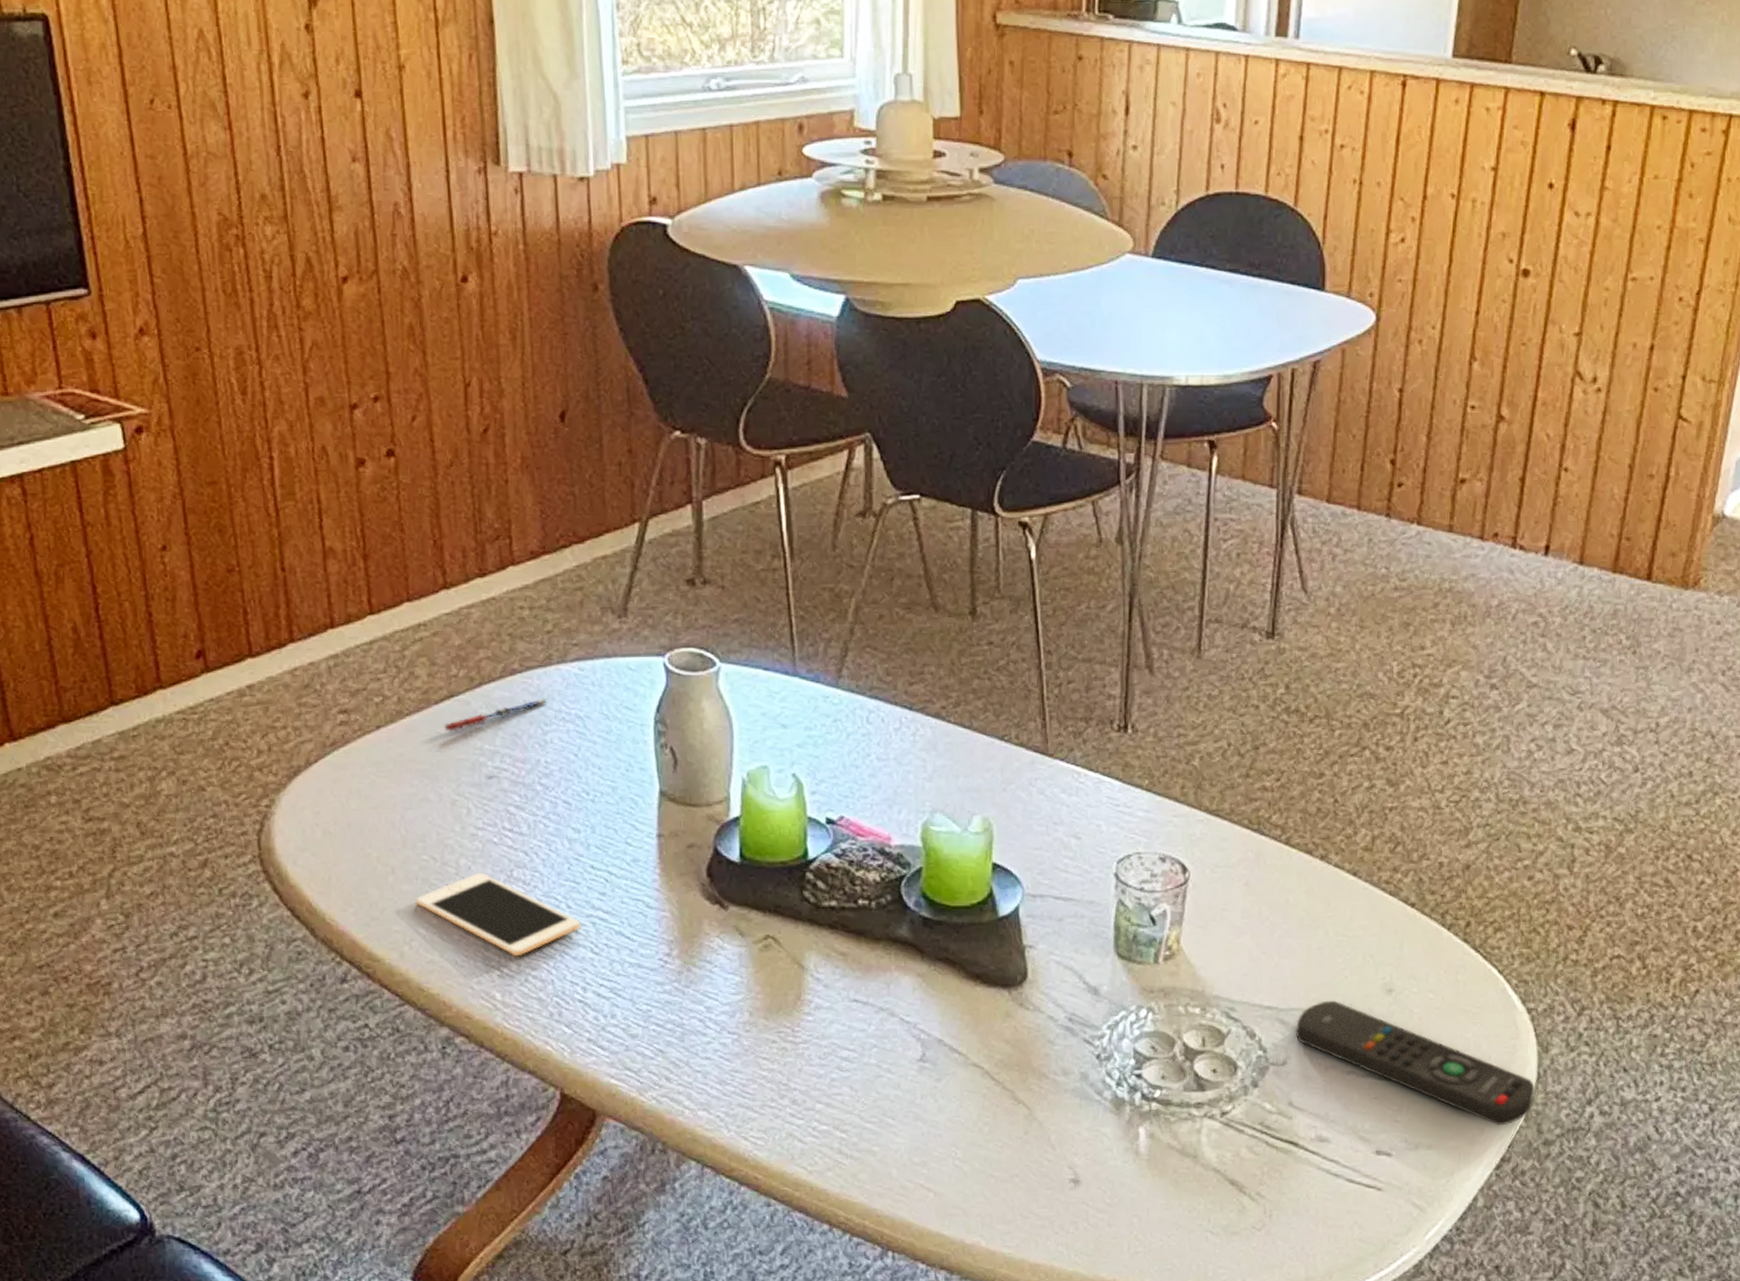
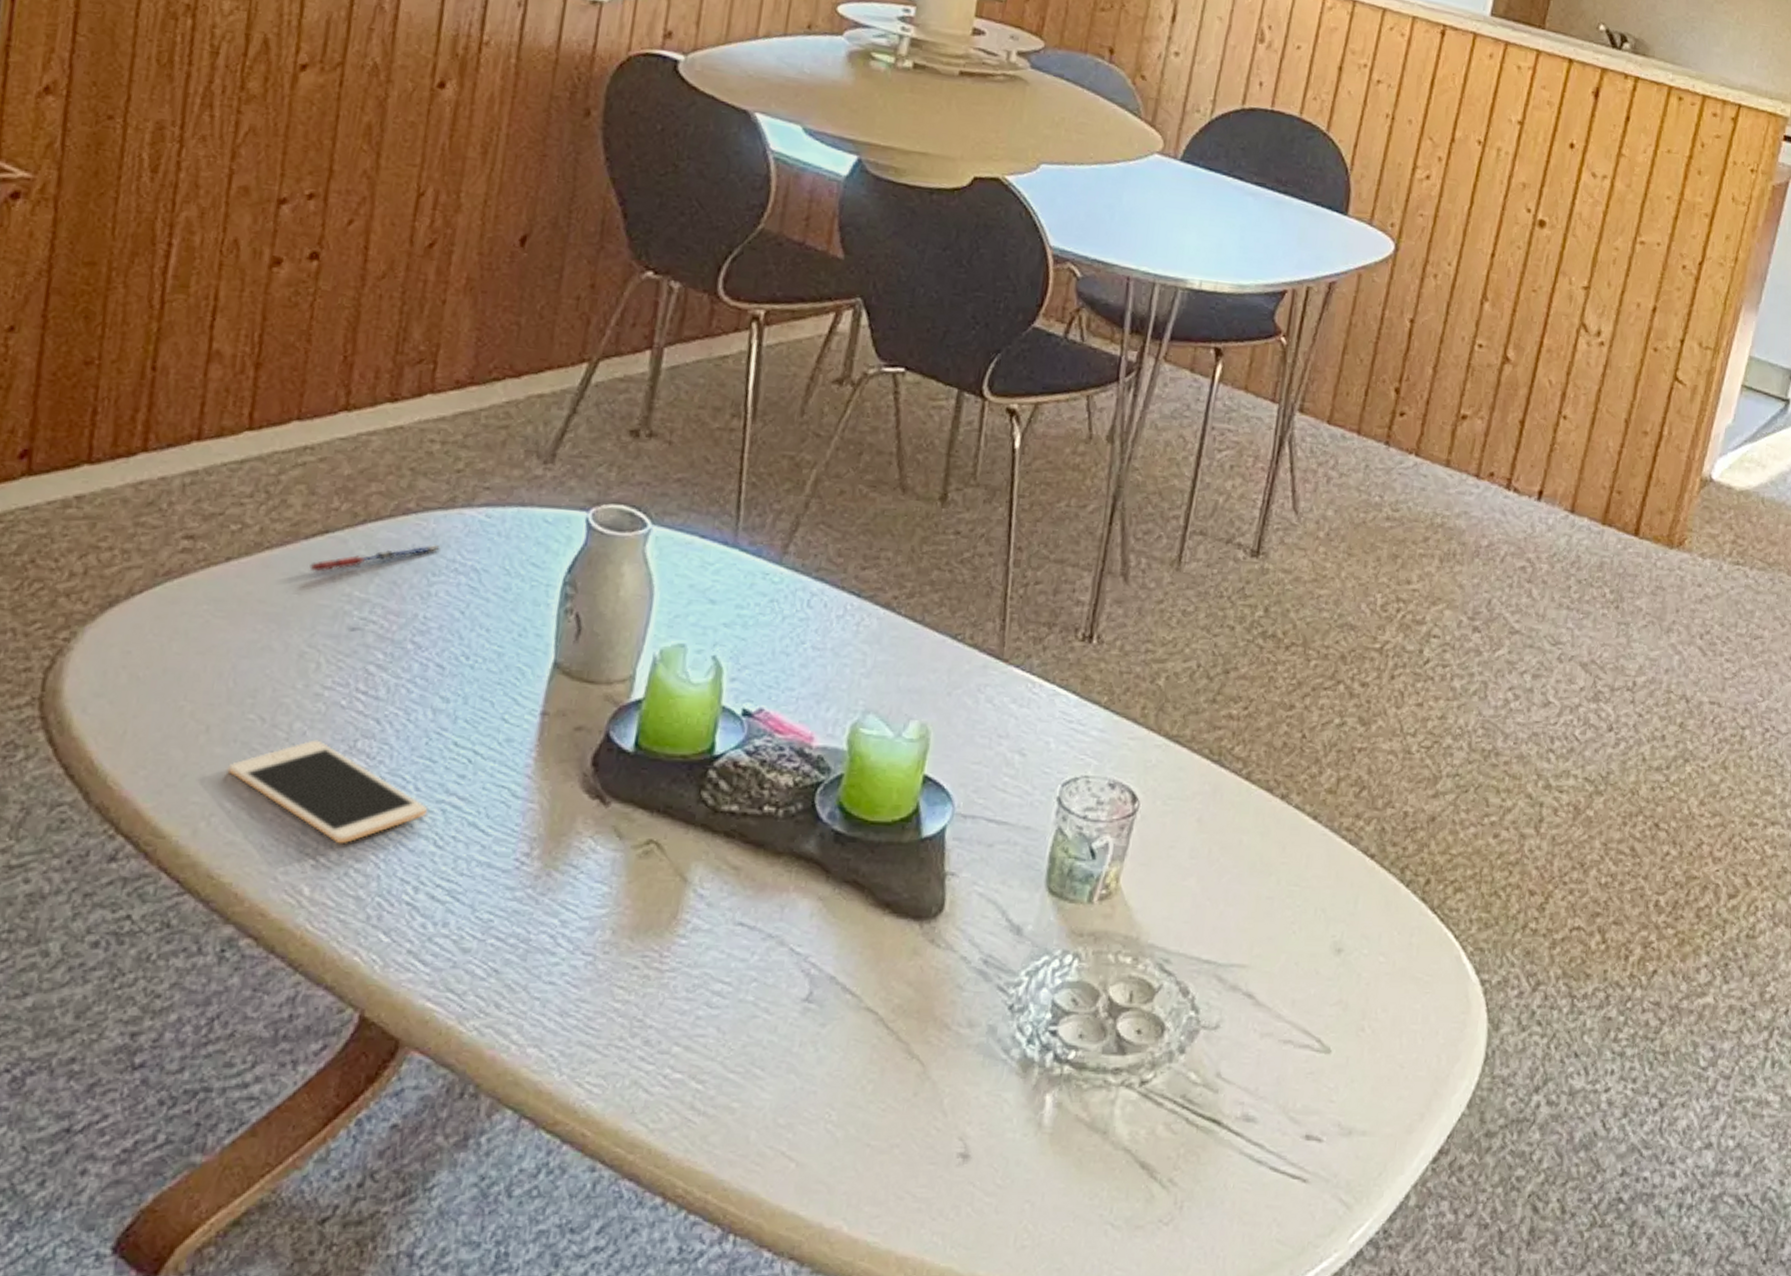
remote control: present [1295,1000,1536,1126] -> none [1232,957,1483,1112]

